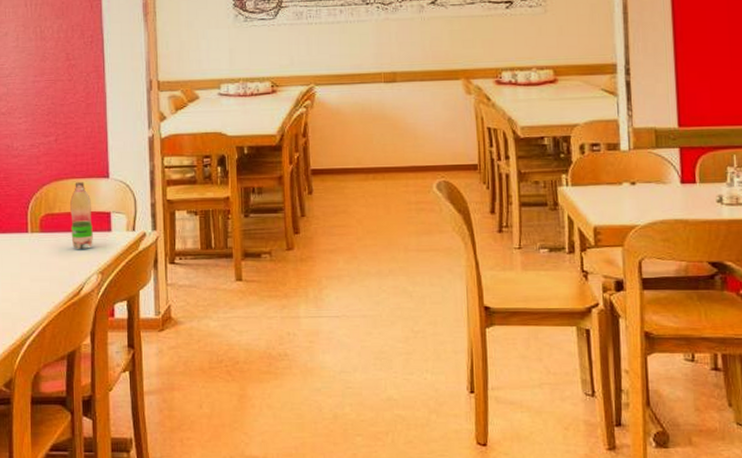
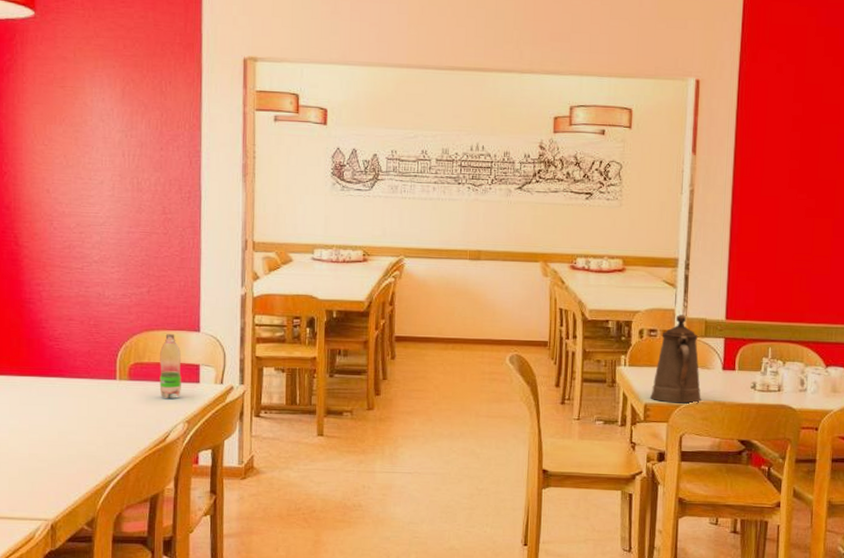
coffee pot: none [600,125,660,224] -> present [650,314,701,404]

